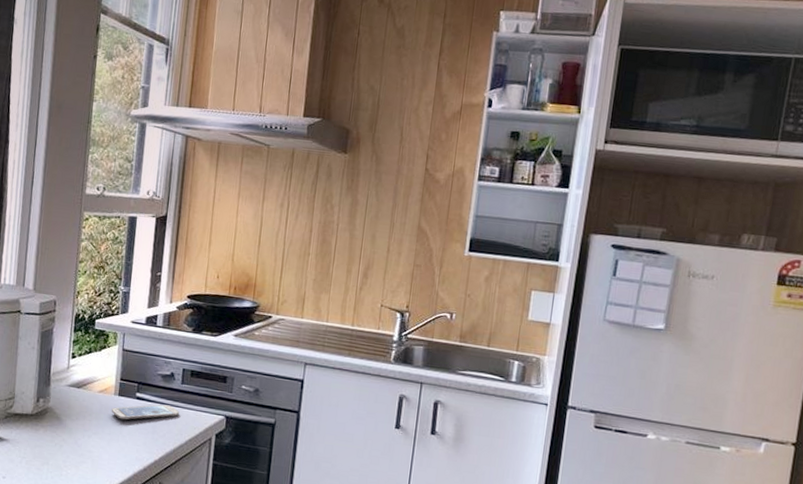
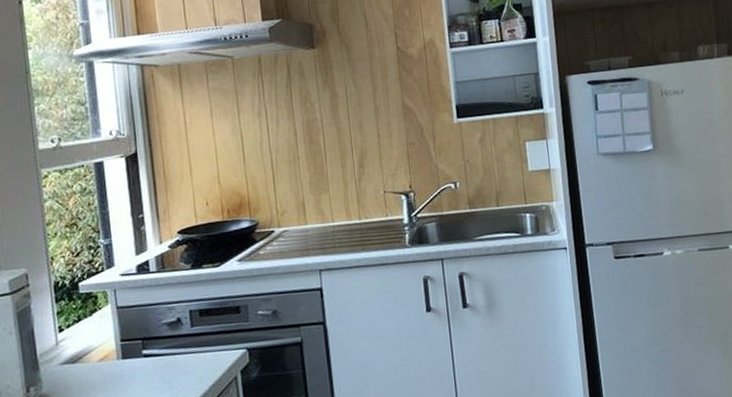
smartphone: present [111,404,180,420] -> none [117,353,196,385]

